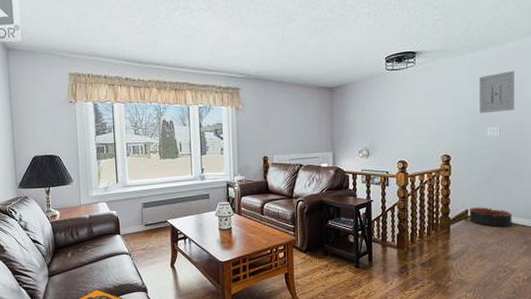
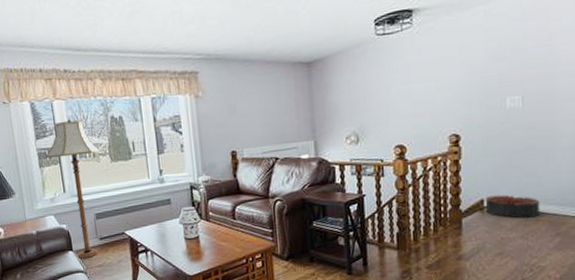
floor lamp: none [103,118,152,242] -> present [45,117,100,259]
wall art: present [478,71,514,114] -> none [494,23,541,81]

